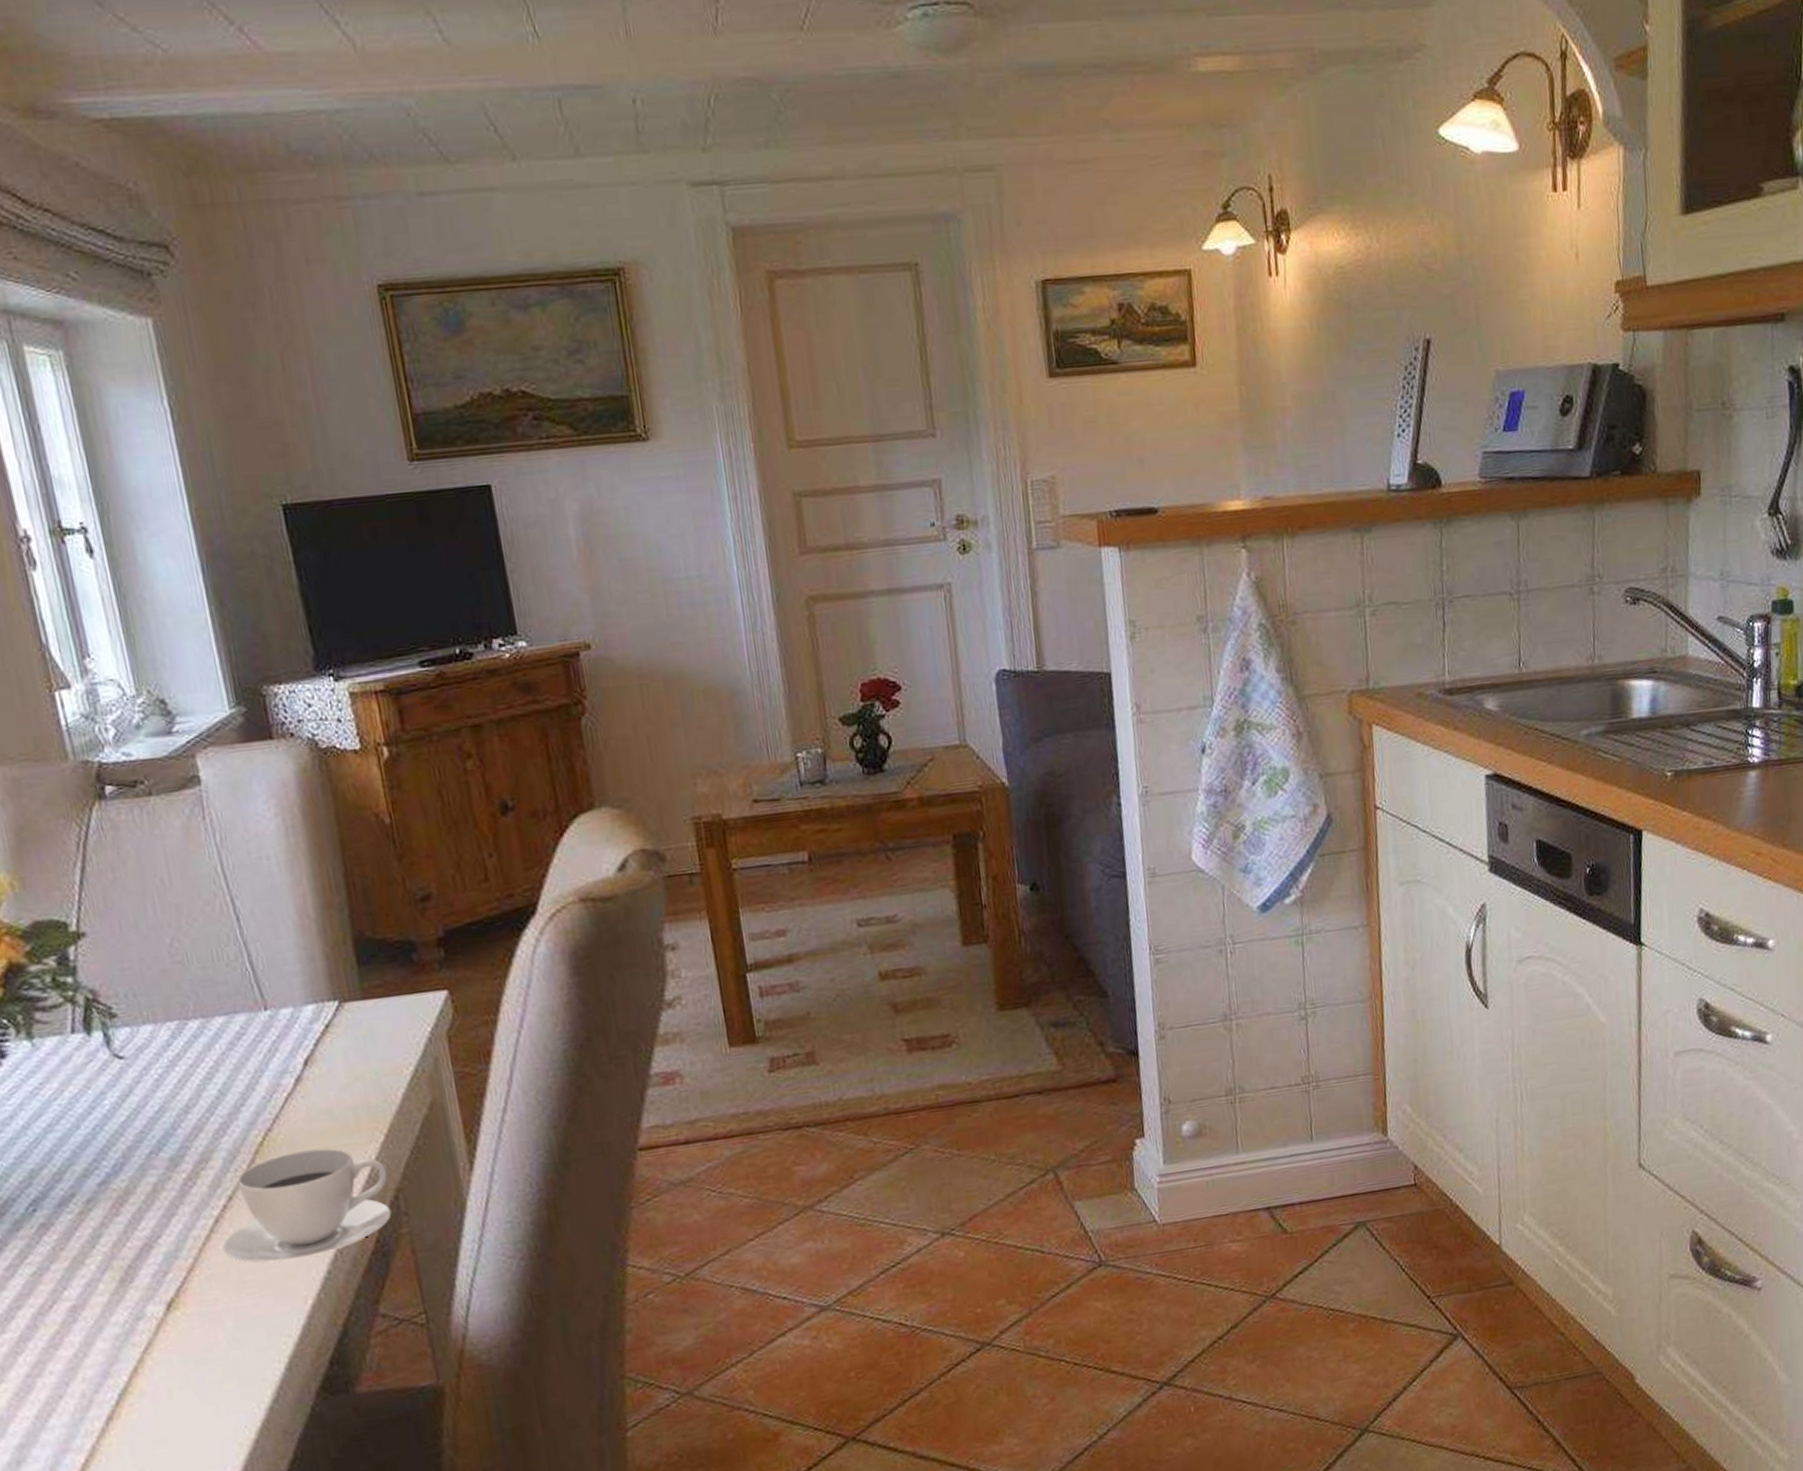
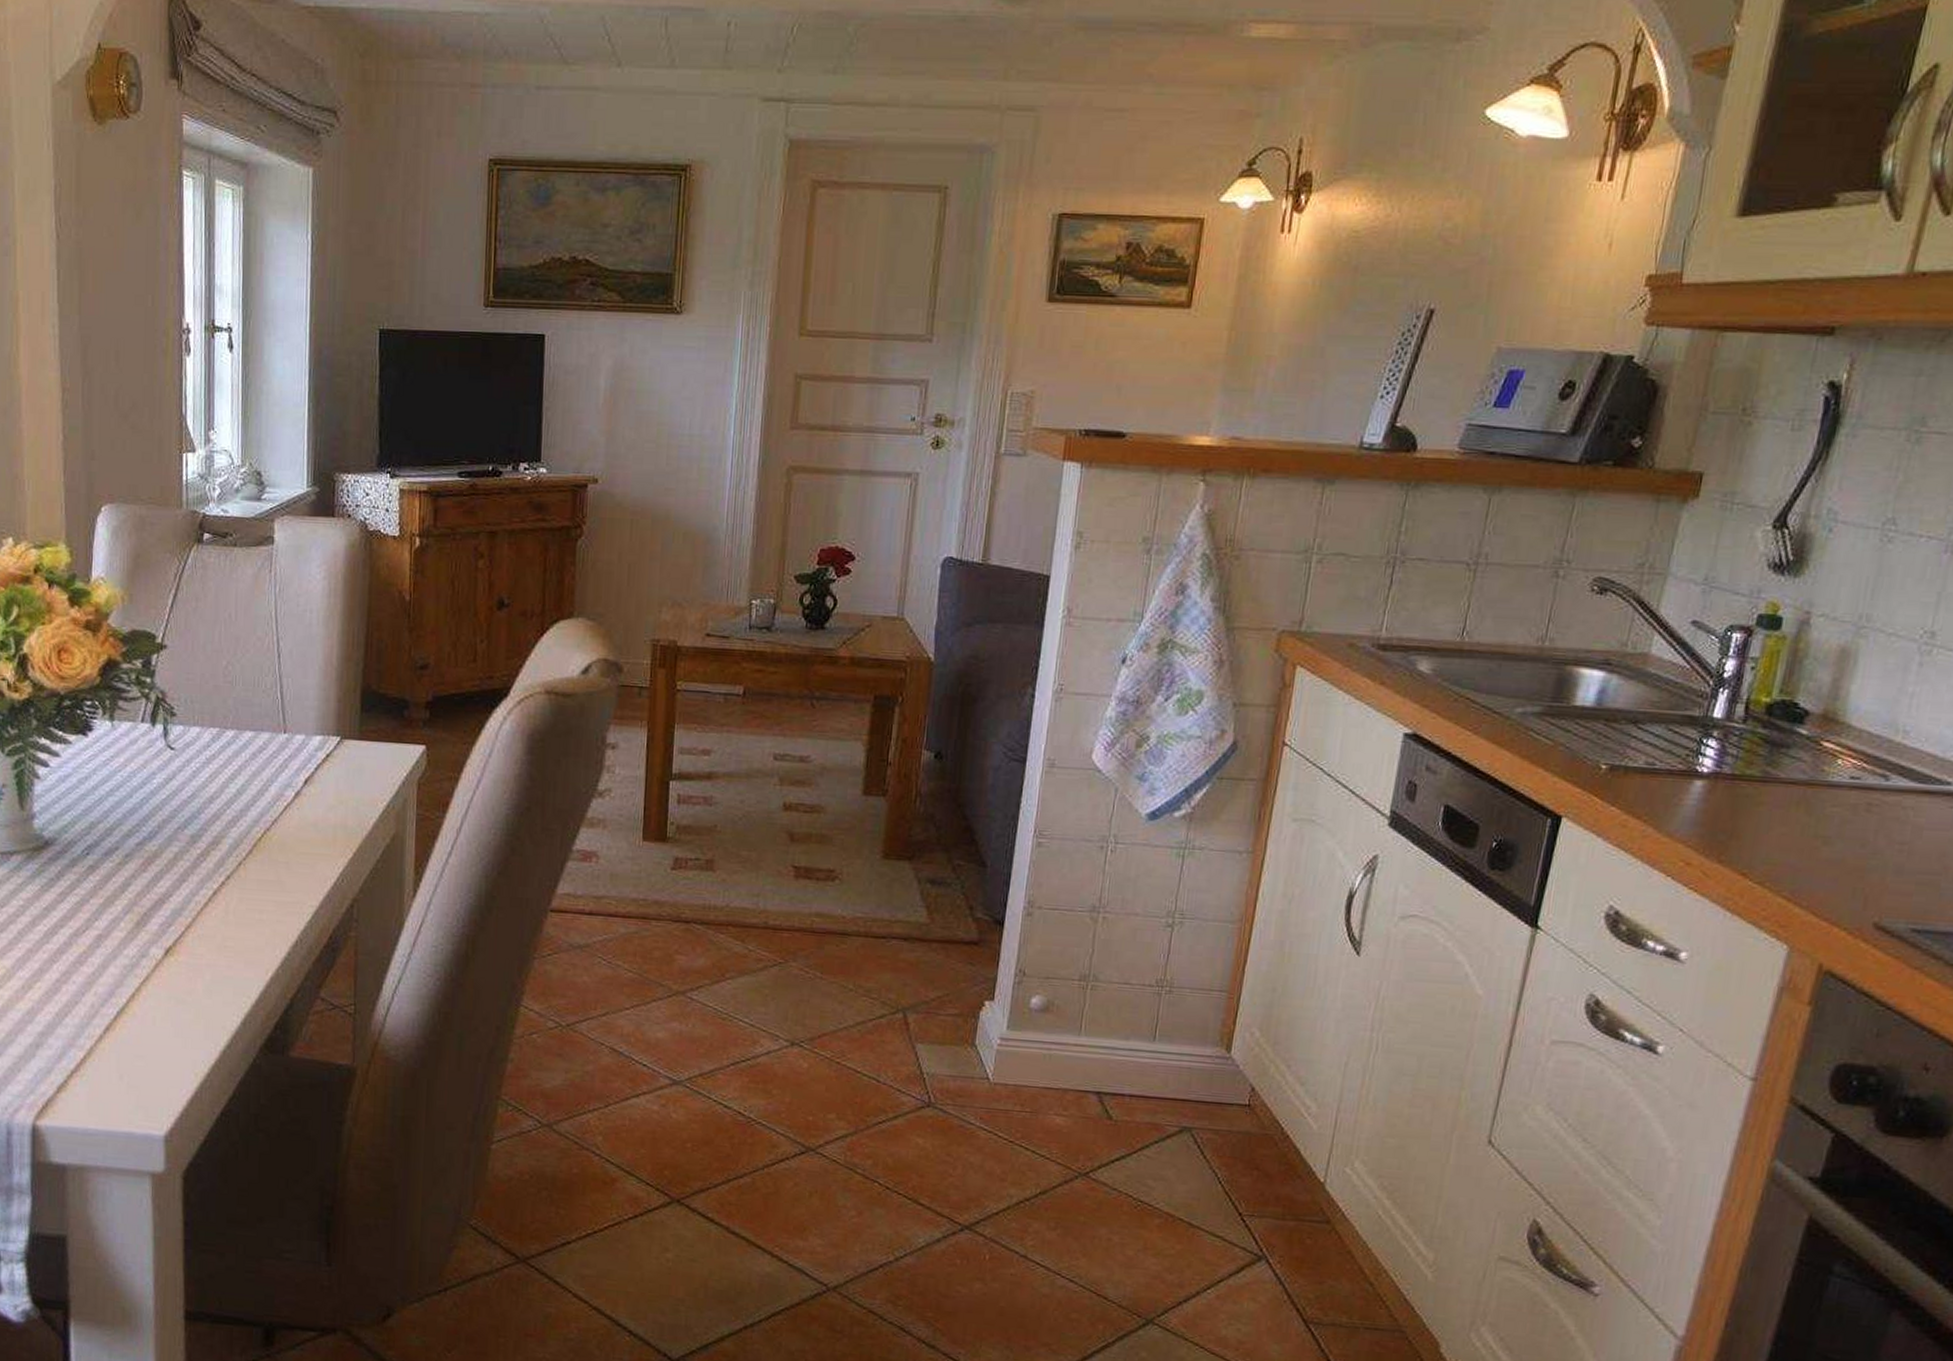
teacup: present [223,1148,392,1263] -> none [215,851,350,938]

